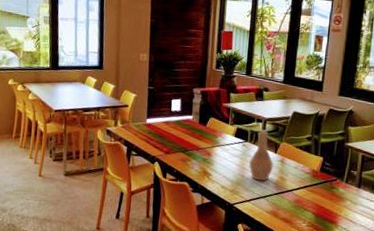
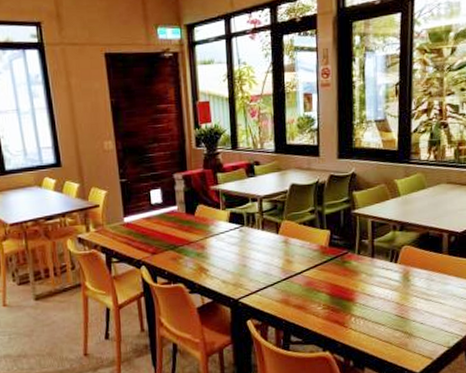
vase: present [249,129,274,181] -> none [250,209,278,268]

